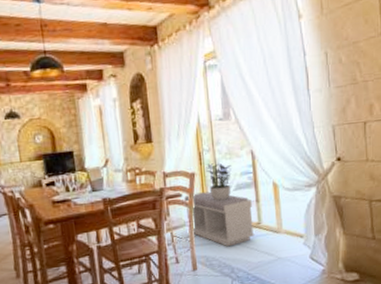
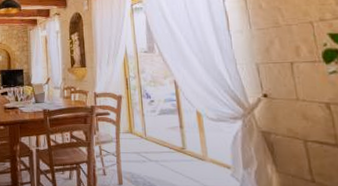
bench: present [184,191,255,247] -> none [112,113,180,167]
potted plant: present [206,163,231,201] -> none [132,89,156,123]

